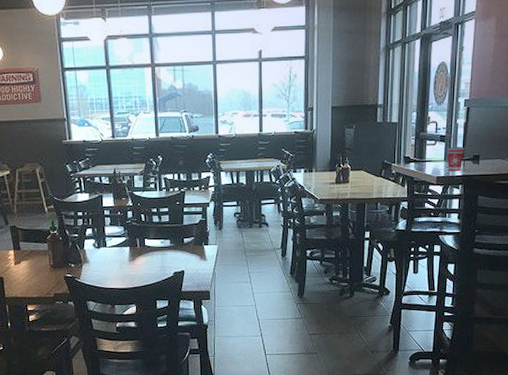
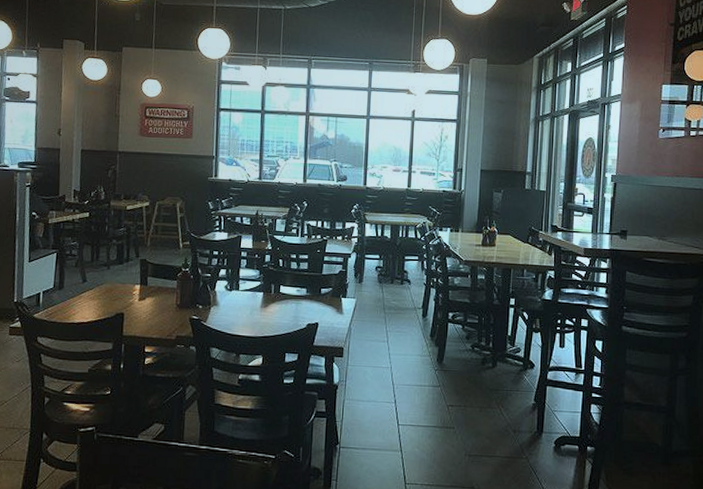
beverage cup: present [445,134,465,172] -> none [592,207,612,246]

